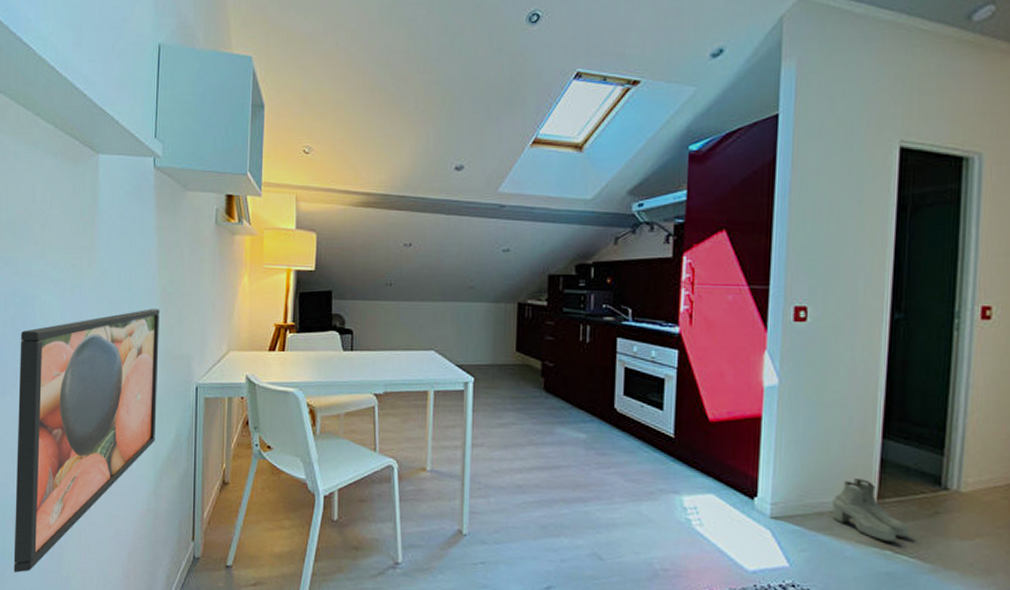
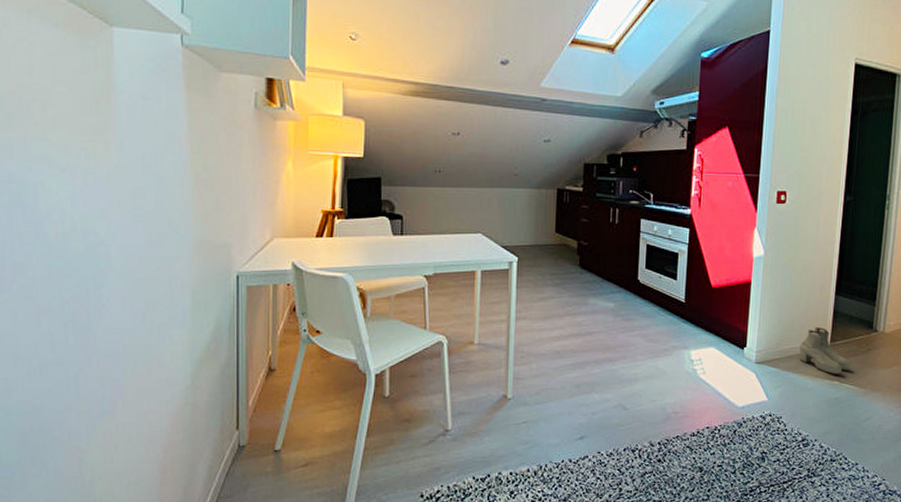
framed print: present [13,309,160,573] -> none [19,196,193,483]

